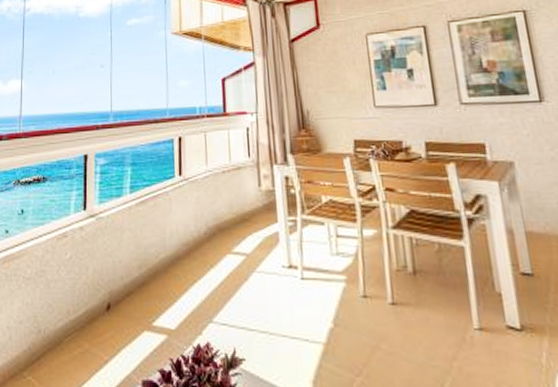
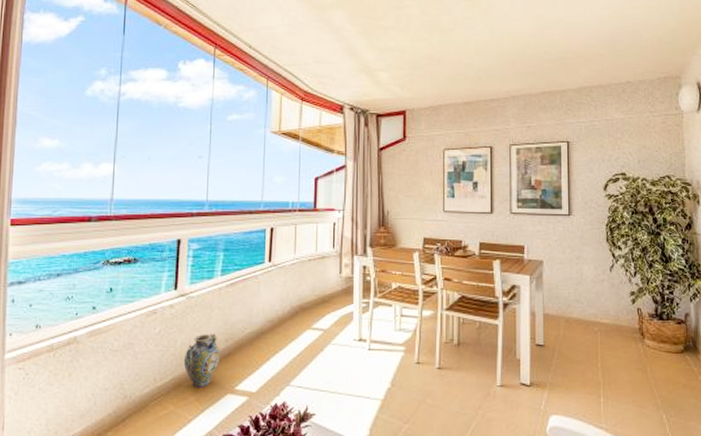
ceramic jug: none [96,260,135,323] -> present [183,334,221,388]

